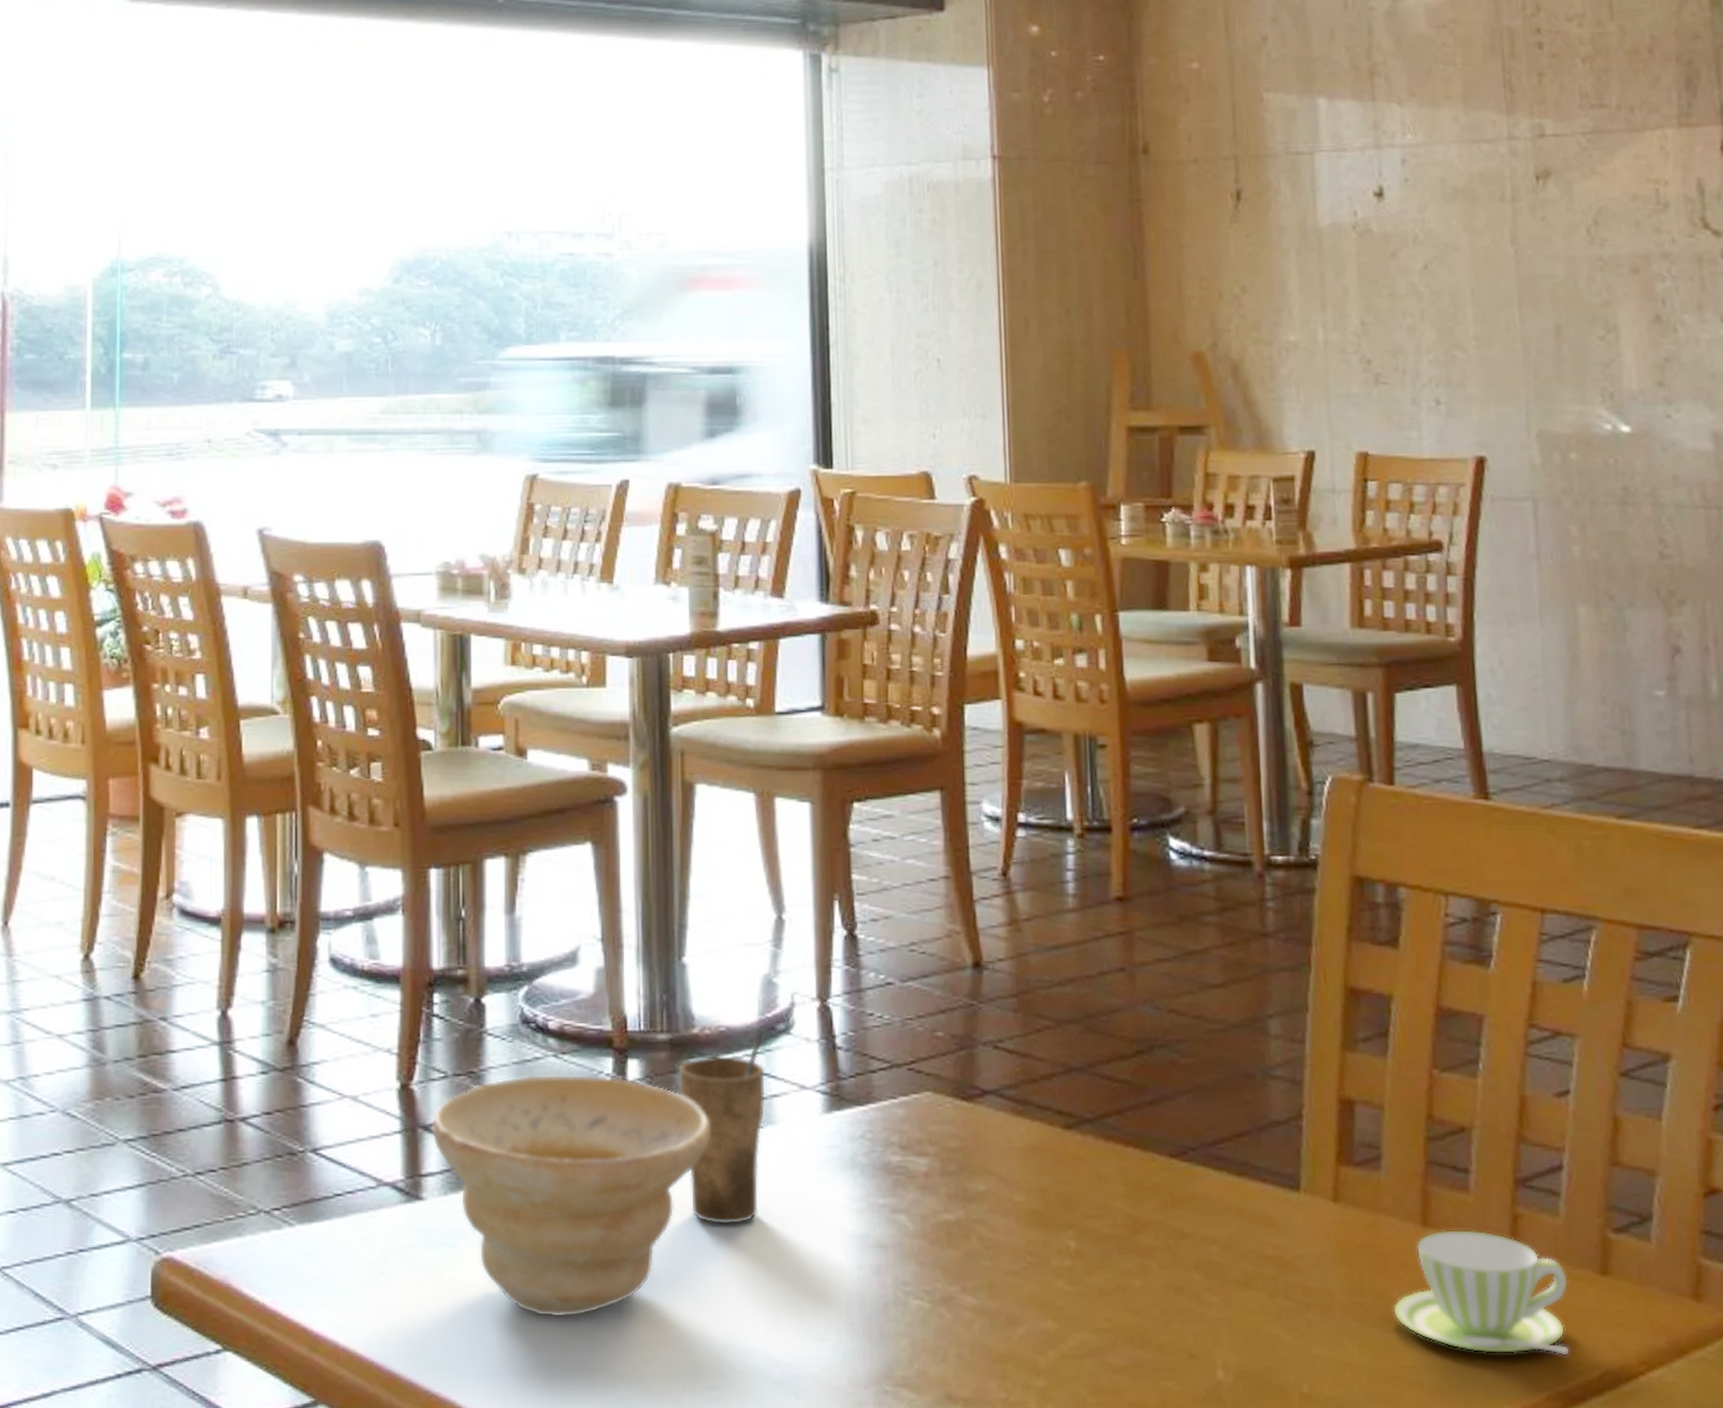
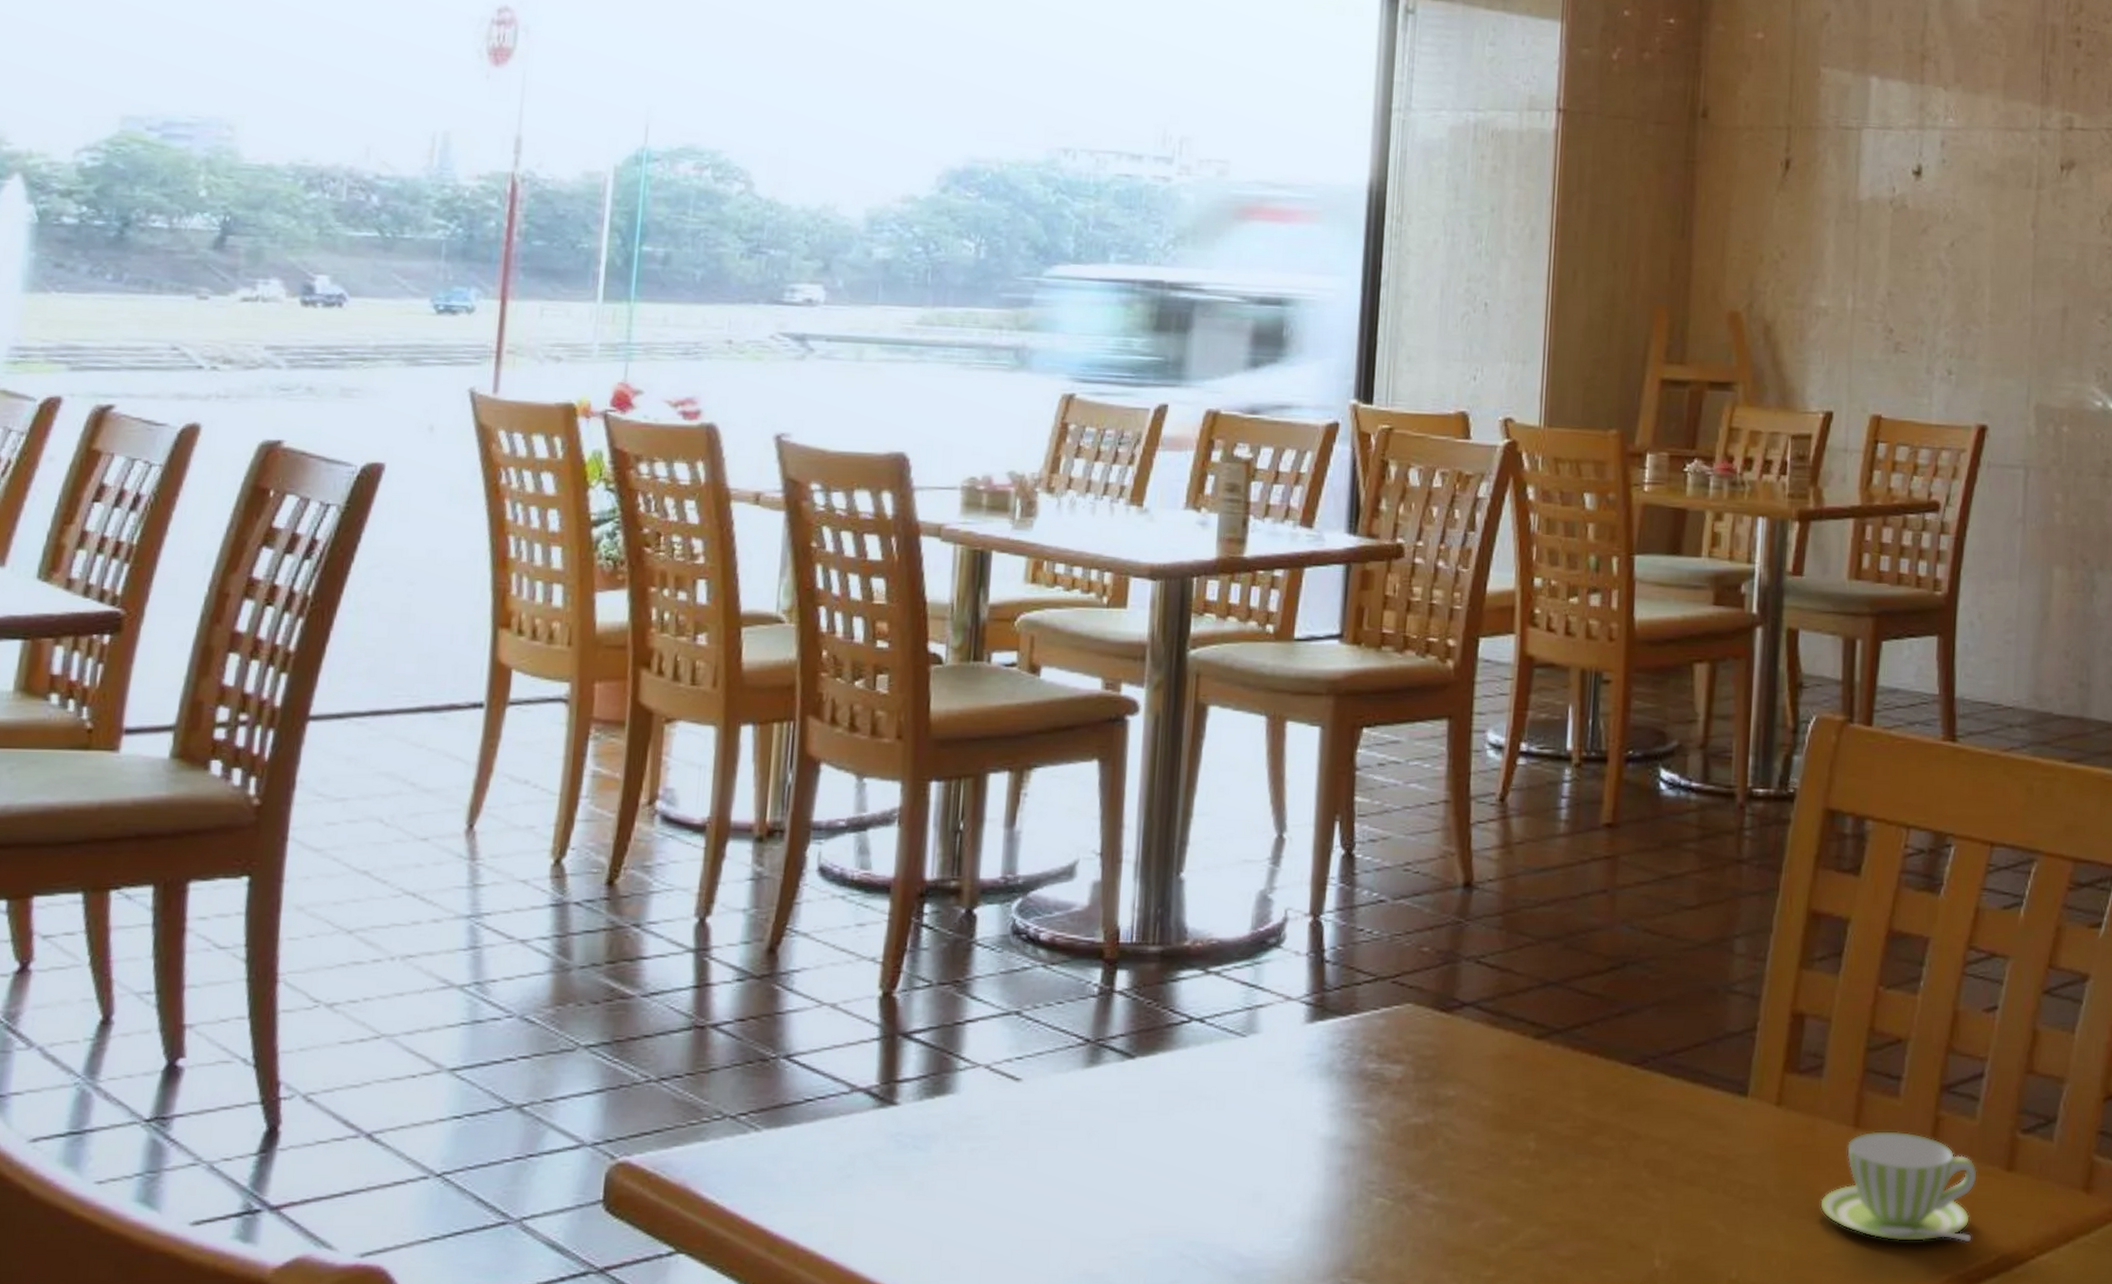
bowl: present [431,1074,711,1317] -> none [910,984,1194,1217]
cup: present [678,1028,766,1225] -> none [1165,941,1255,1129]

